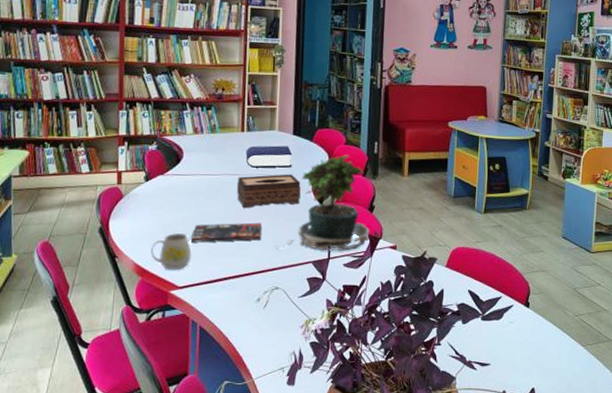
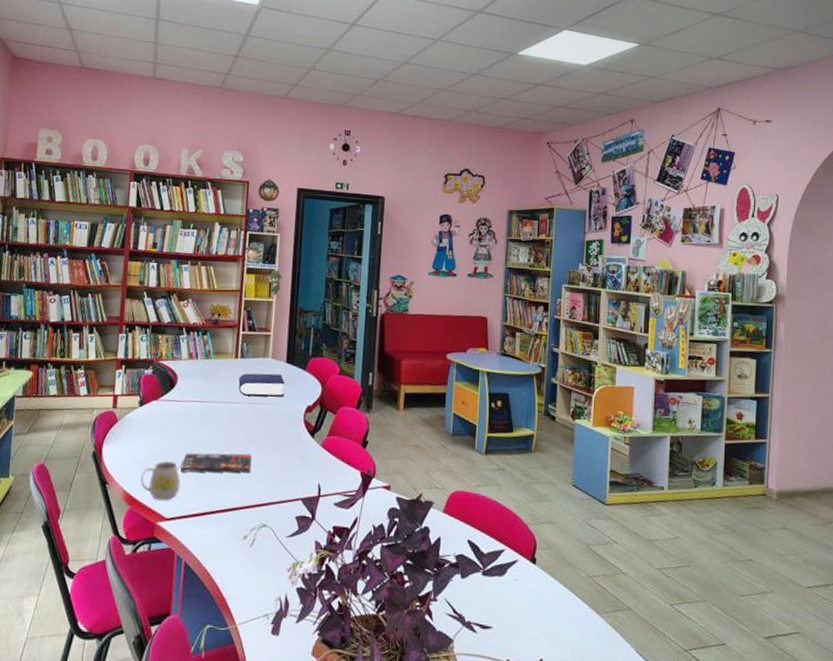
tissue box: present [237,174,301,209] -> none [228,403,293,439]
potted plant: present [274,155,370,251] -> none [263,385,363,489]

